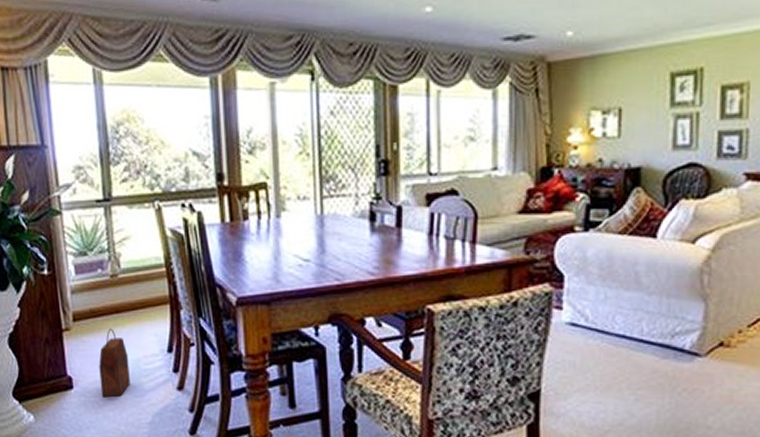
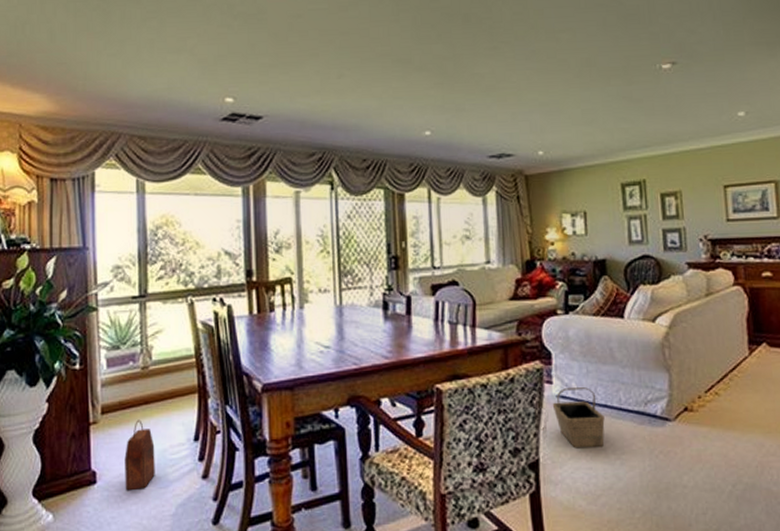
basket: none [560,315,621,381] -> present [552,387,605,449]

